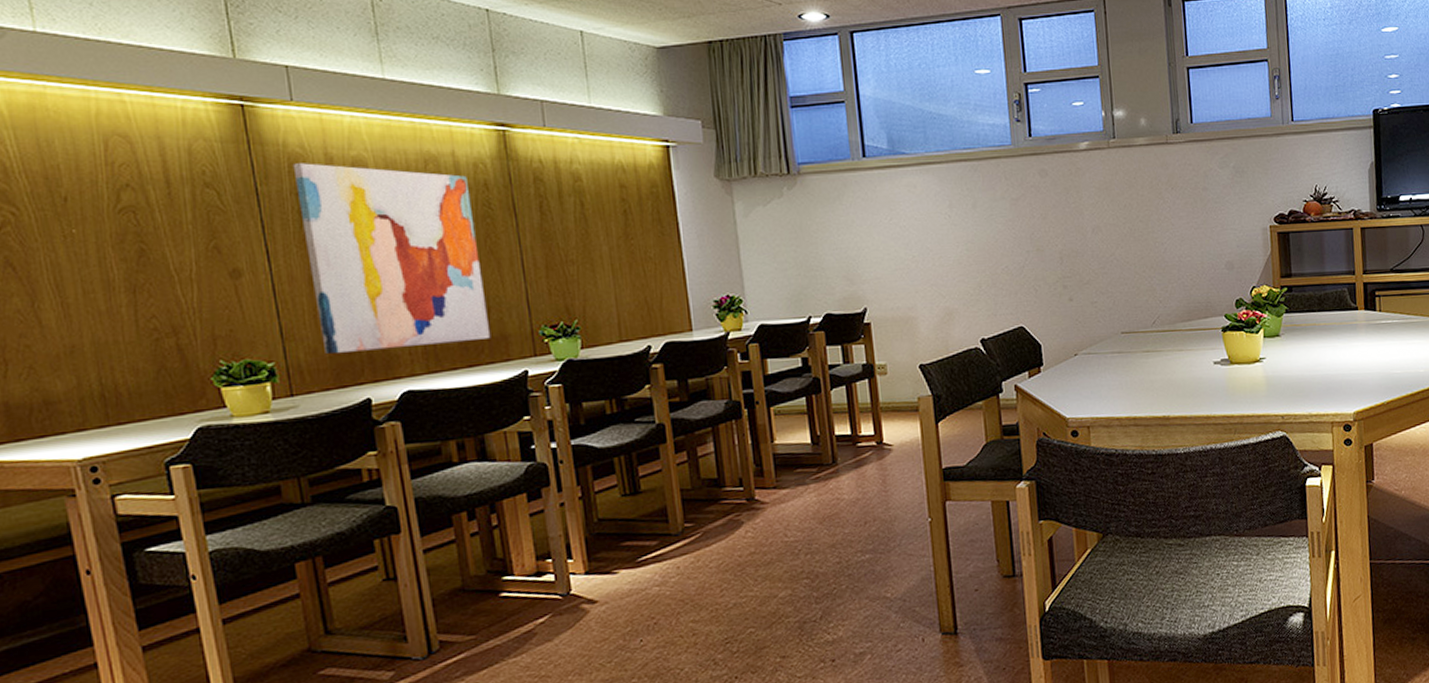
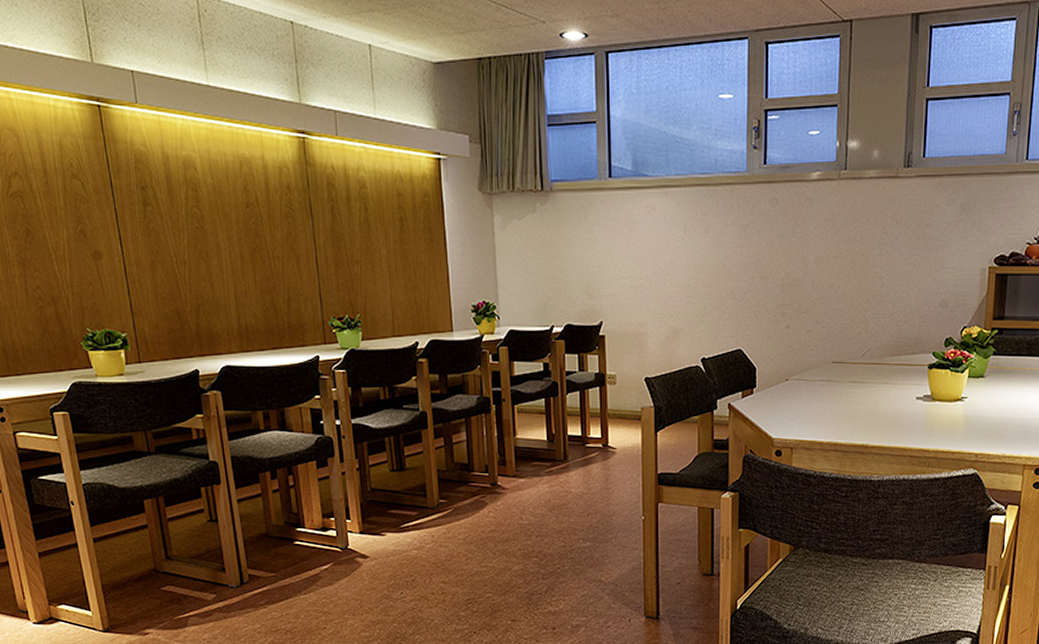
wall art: present [292,163,491,355] -> none [138,160,291,330]

